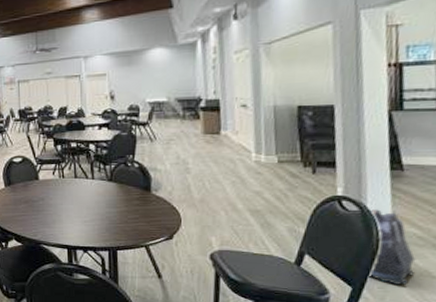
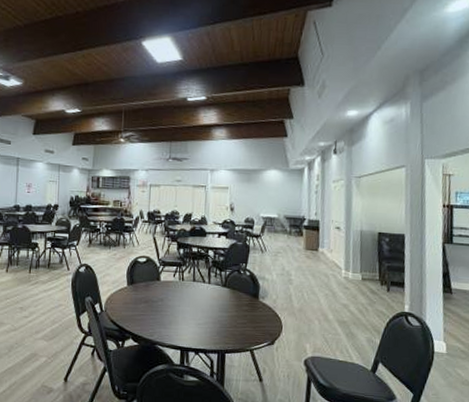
backpack: present [368,209,416,286] -> none [425,325,460,393]

